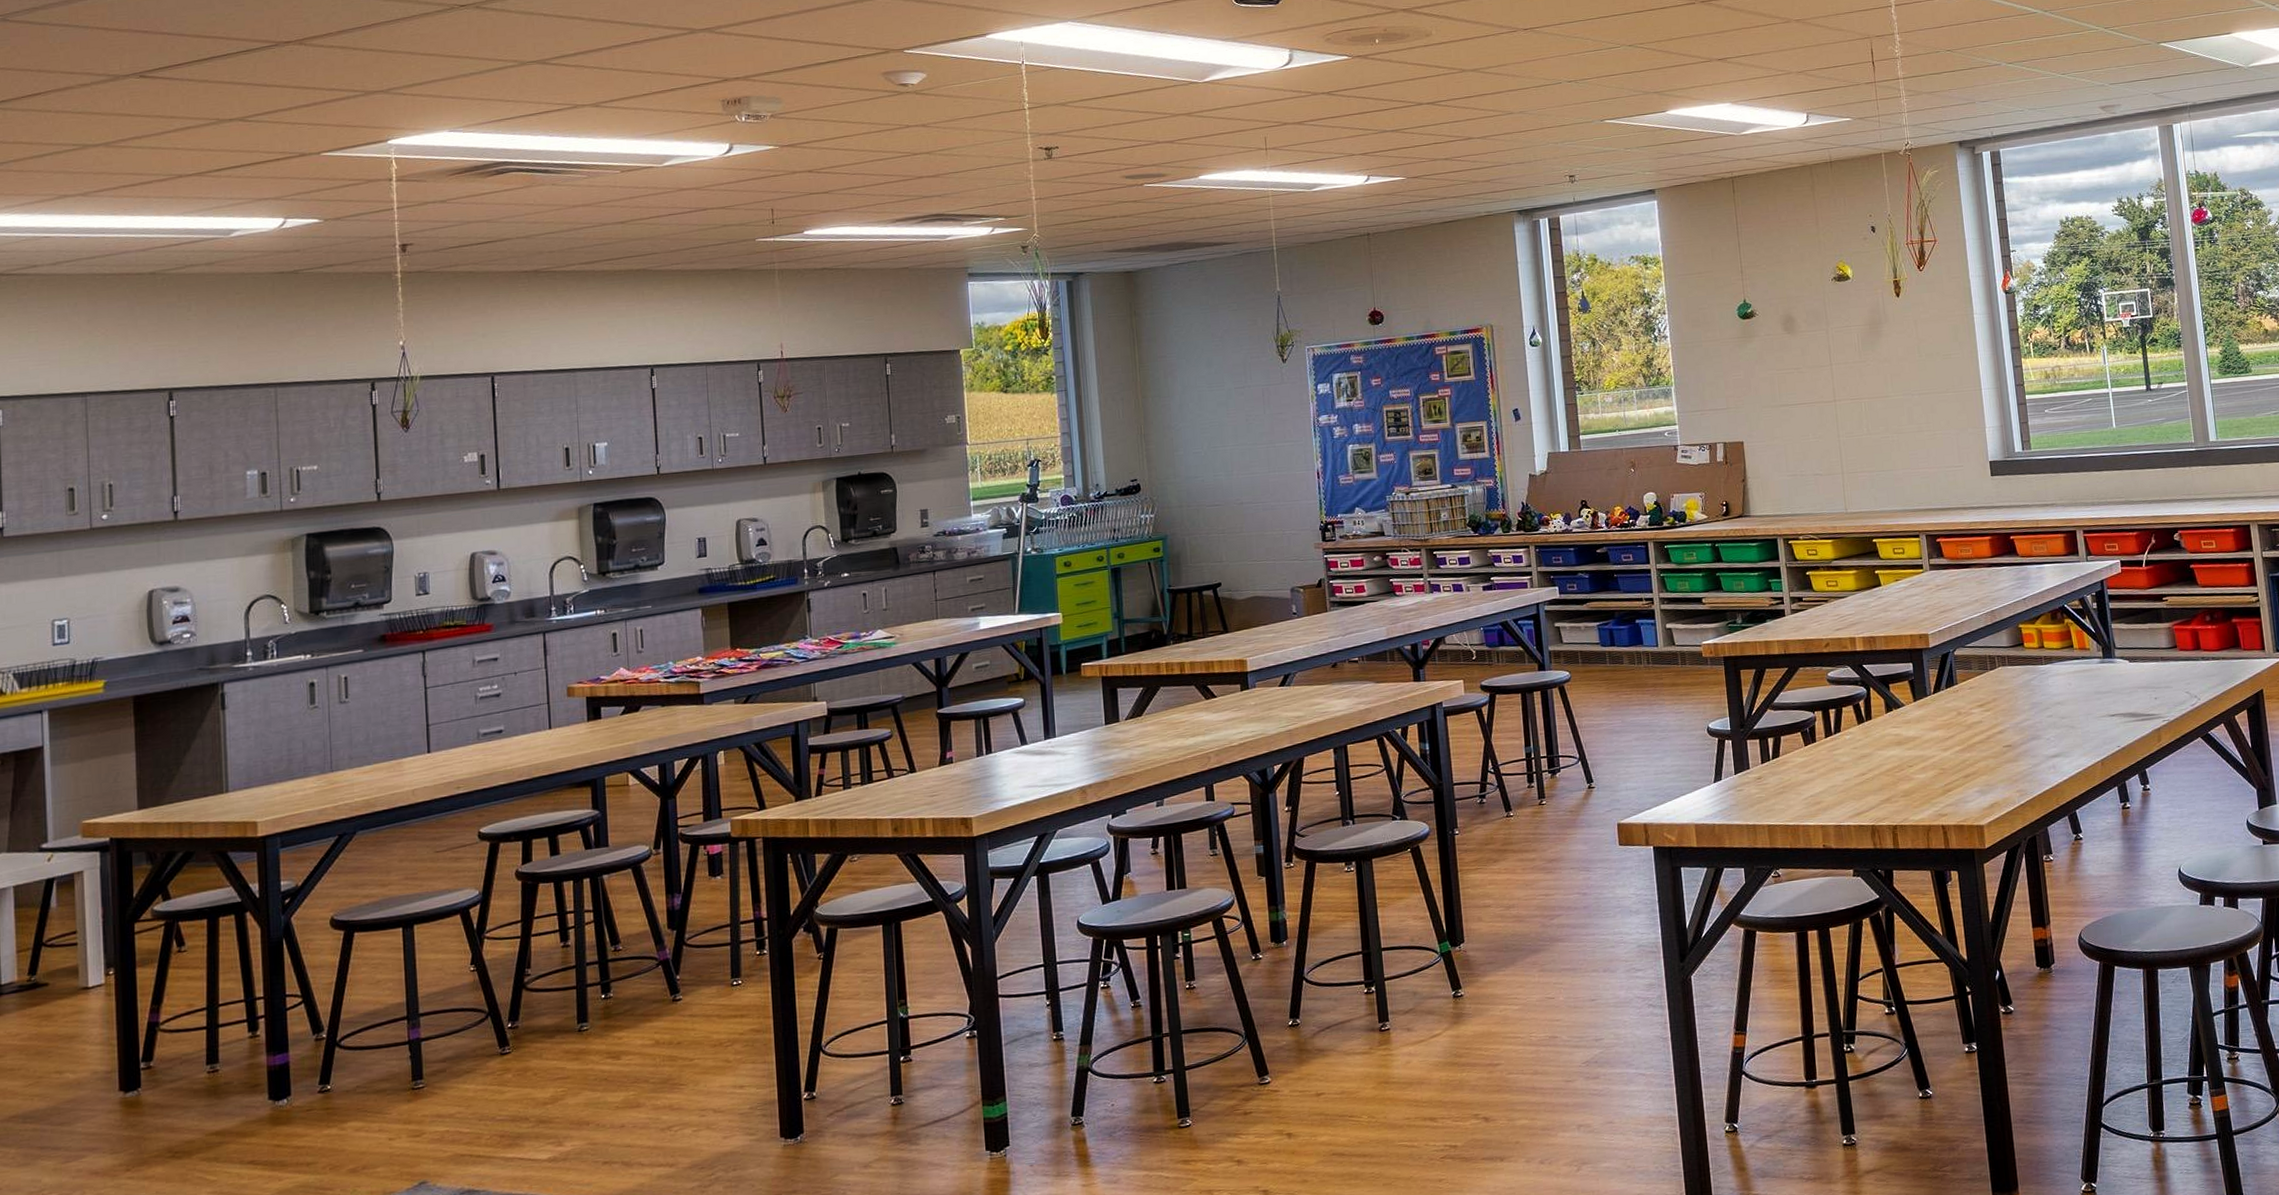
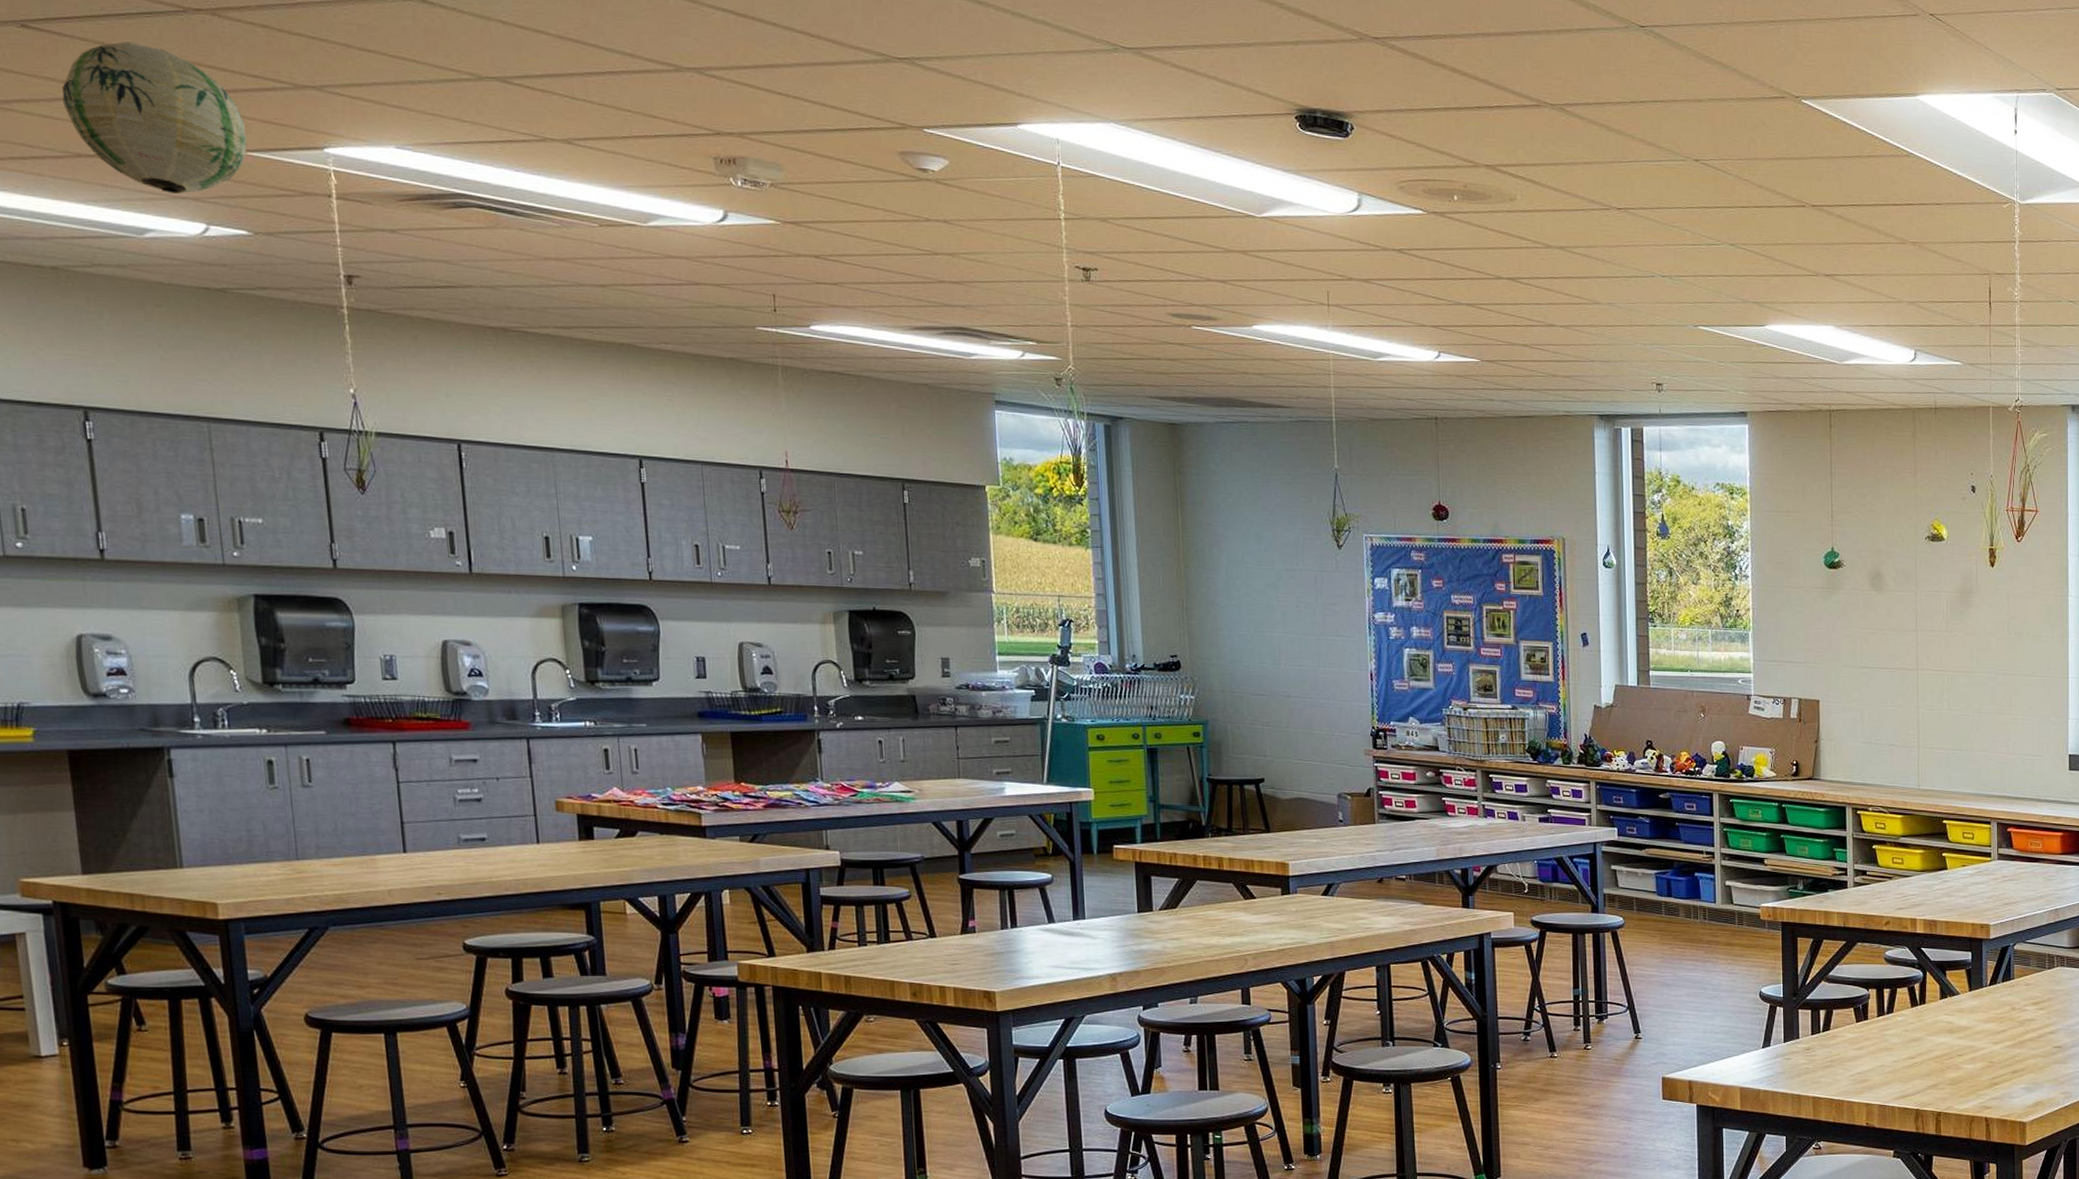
paper lantern: none [169,76,323,197] -> present [61,41,248,194]

